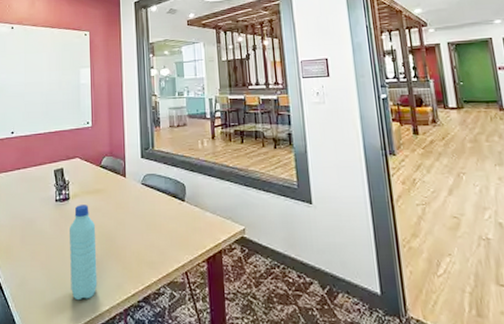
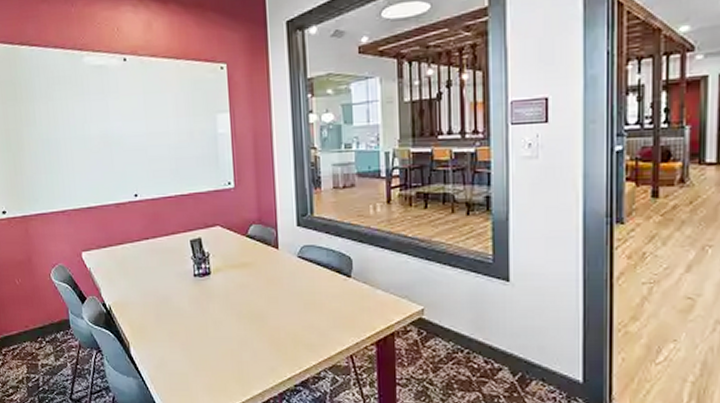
water bottle: present [70,205,98,301] -> none [212,280,248,384]

